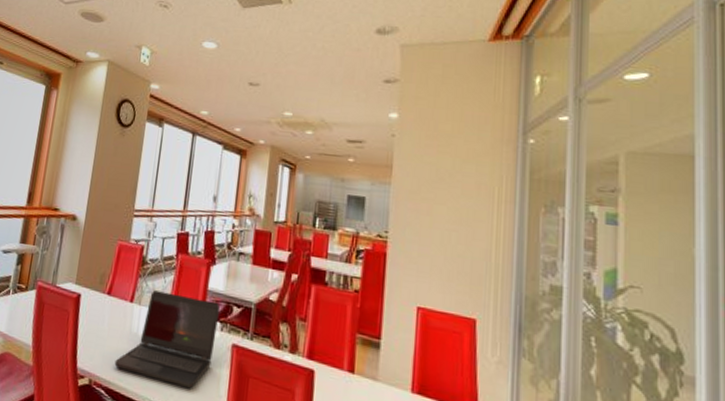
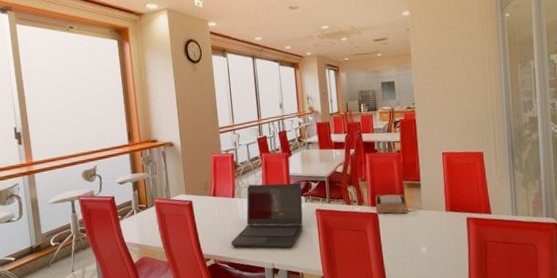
napkin holder: none [313,344,358,381] -> present [375,194,408,214]

